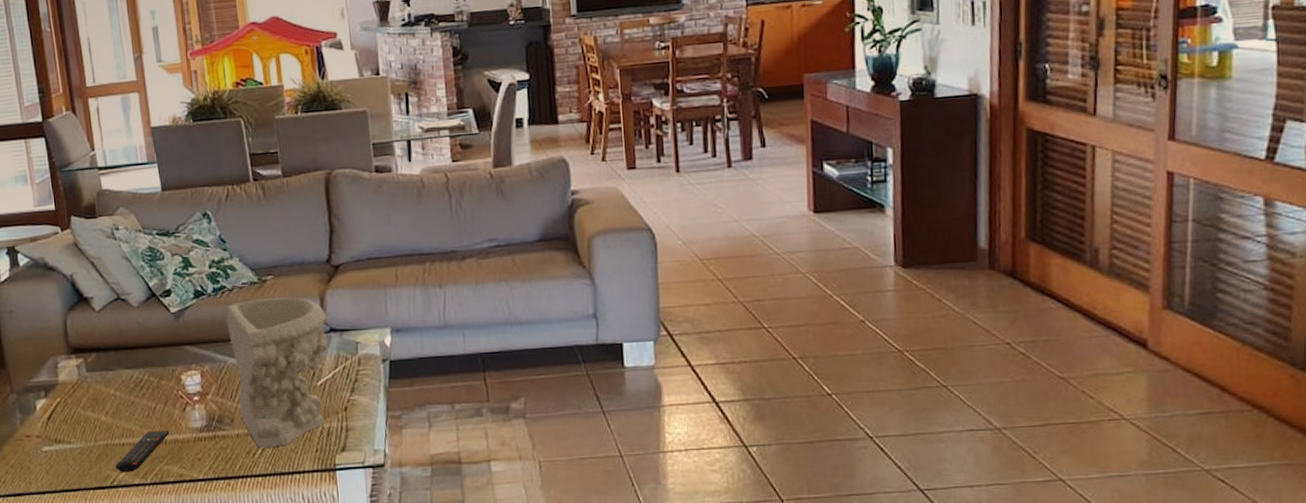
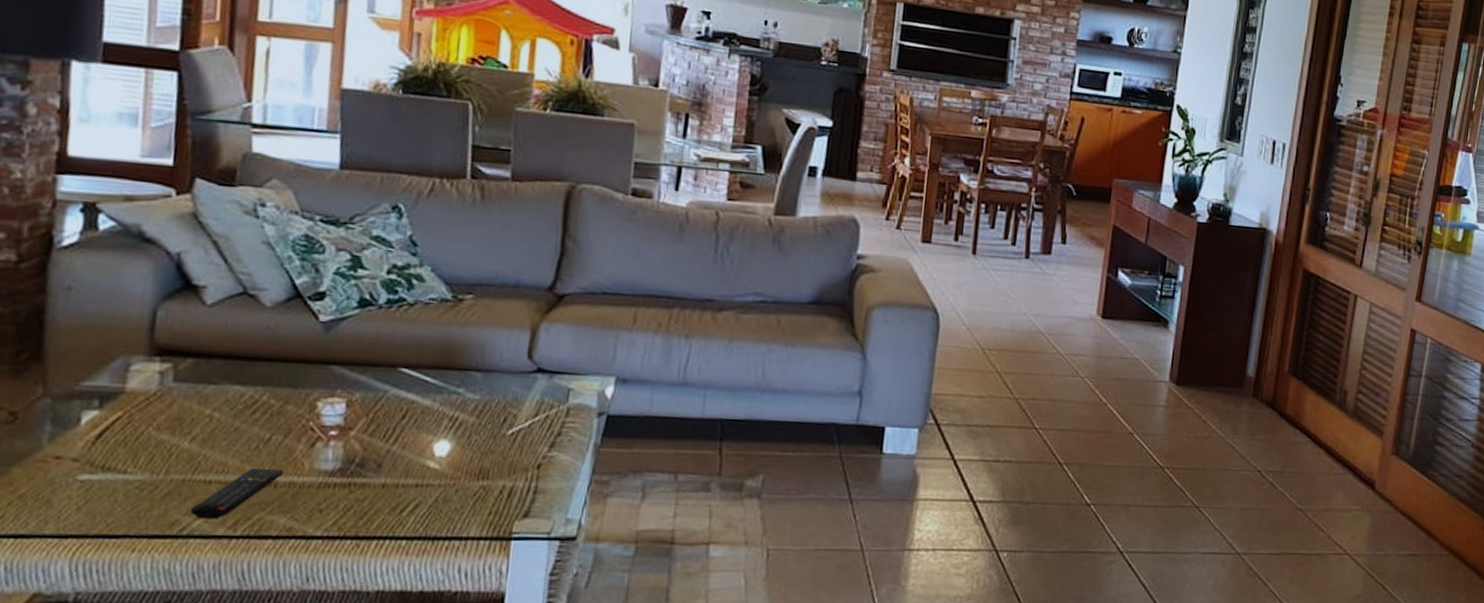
decorative bowl: present [226,297,329,449] -> none [393,320,537,505]

